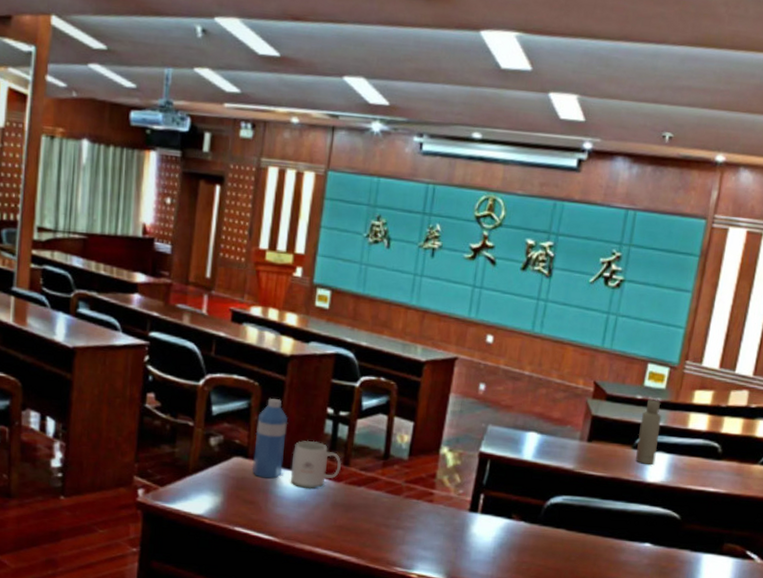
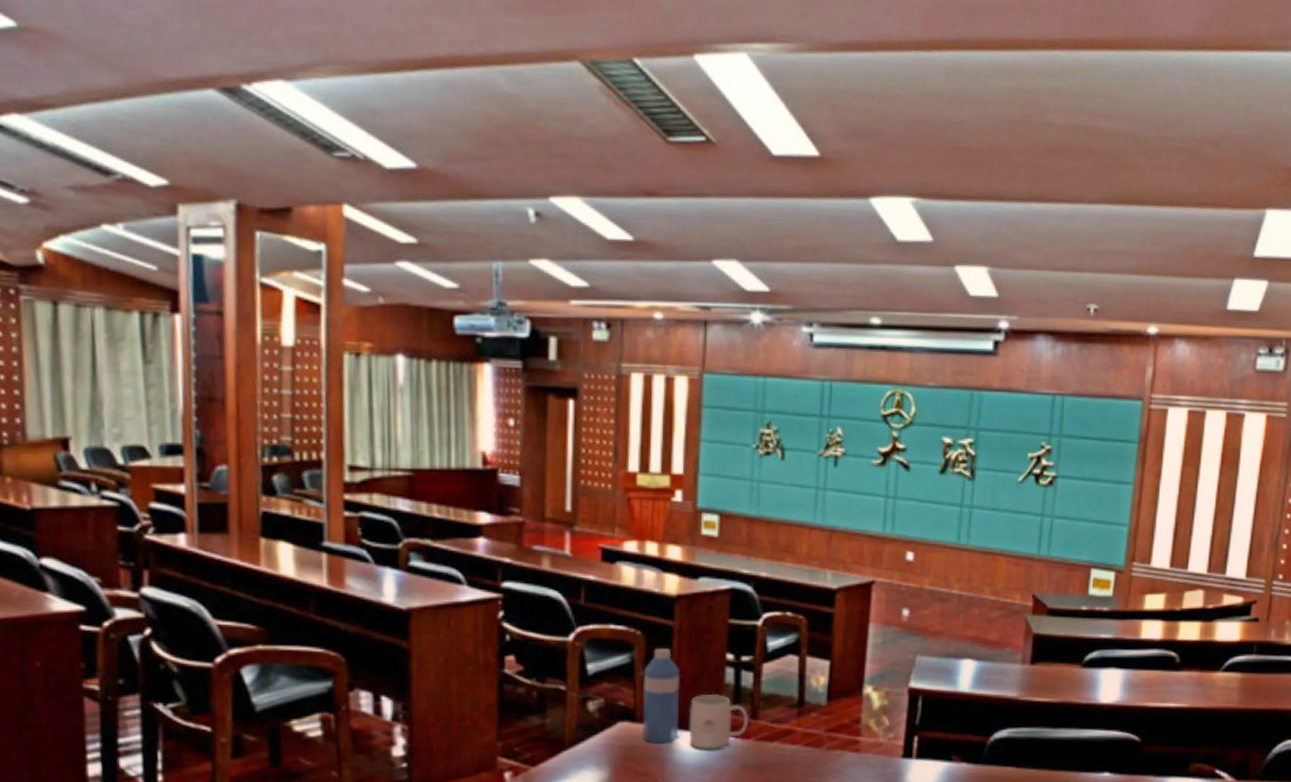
bottle: present [635,396,662,465] -> none [1085,605,1111,683]

